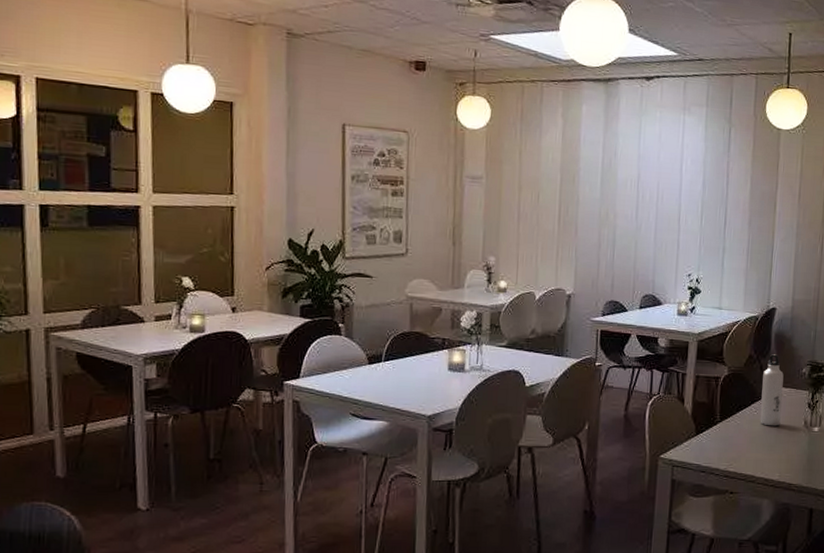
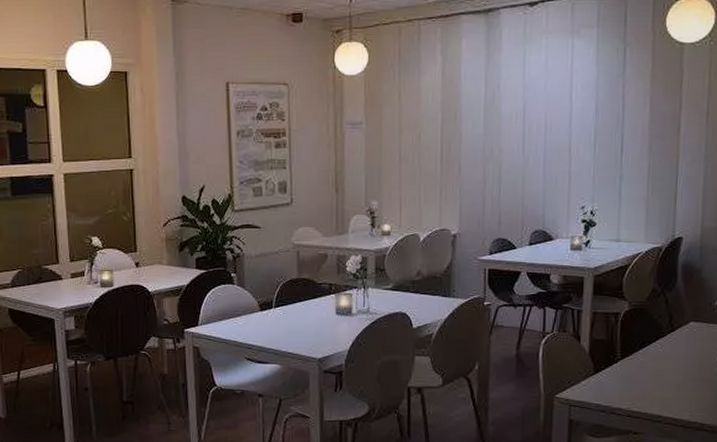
water bottle: present [760,354,784,426] -> none [666,287,693,363]

